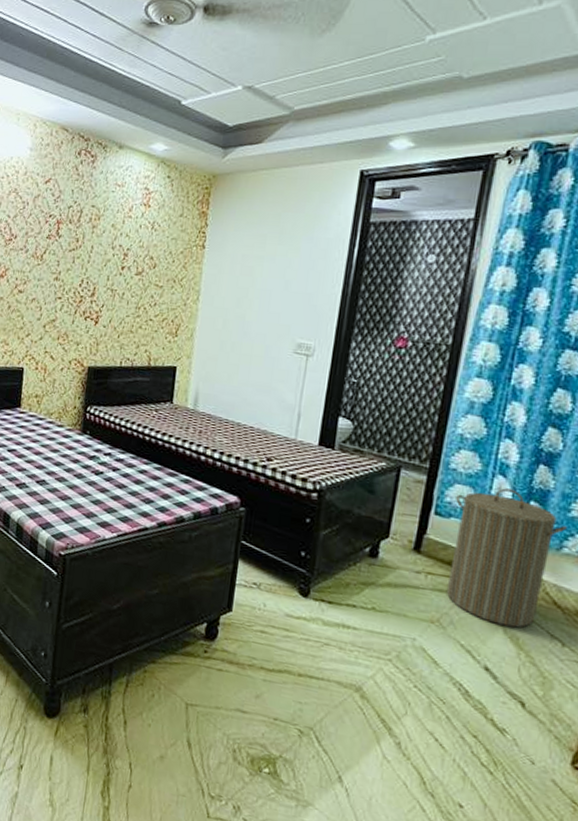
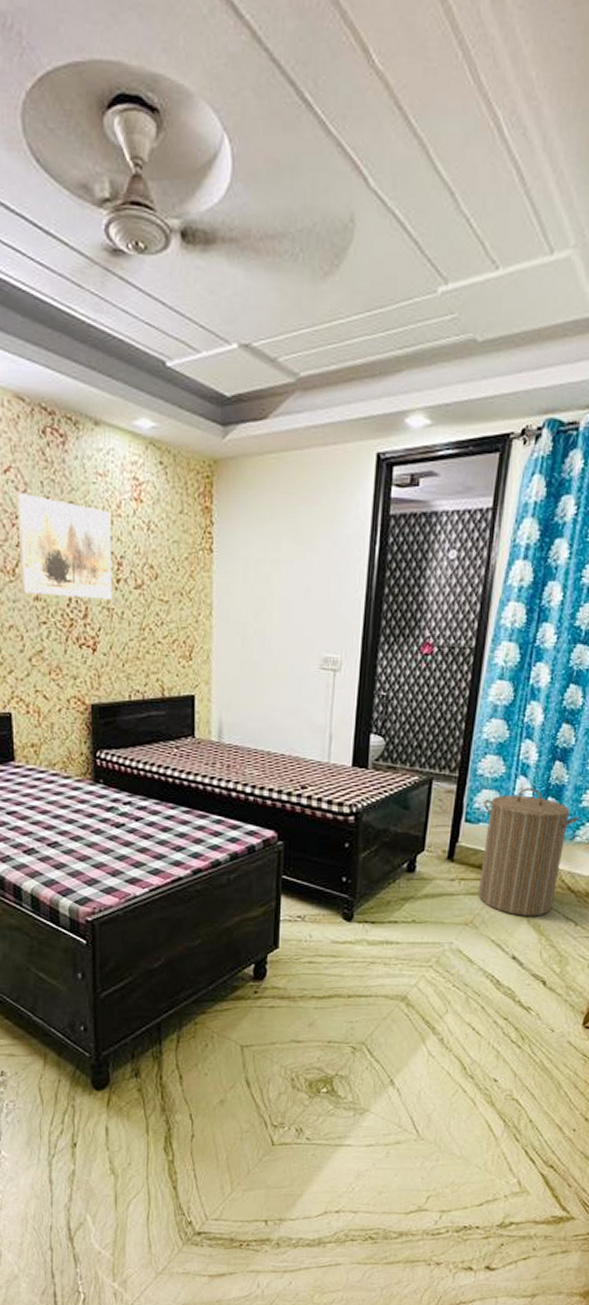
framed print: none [46,198,124,283] -> present [16,493,113,600]

